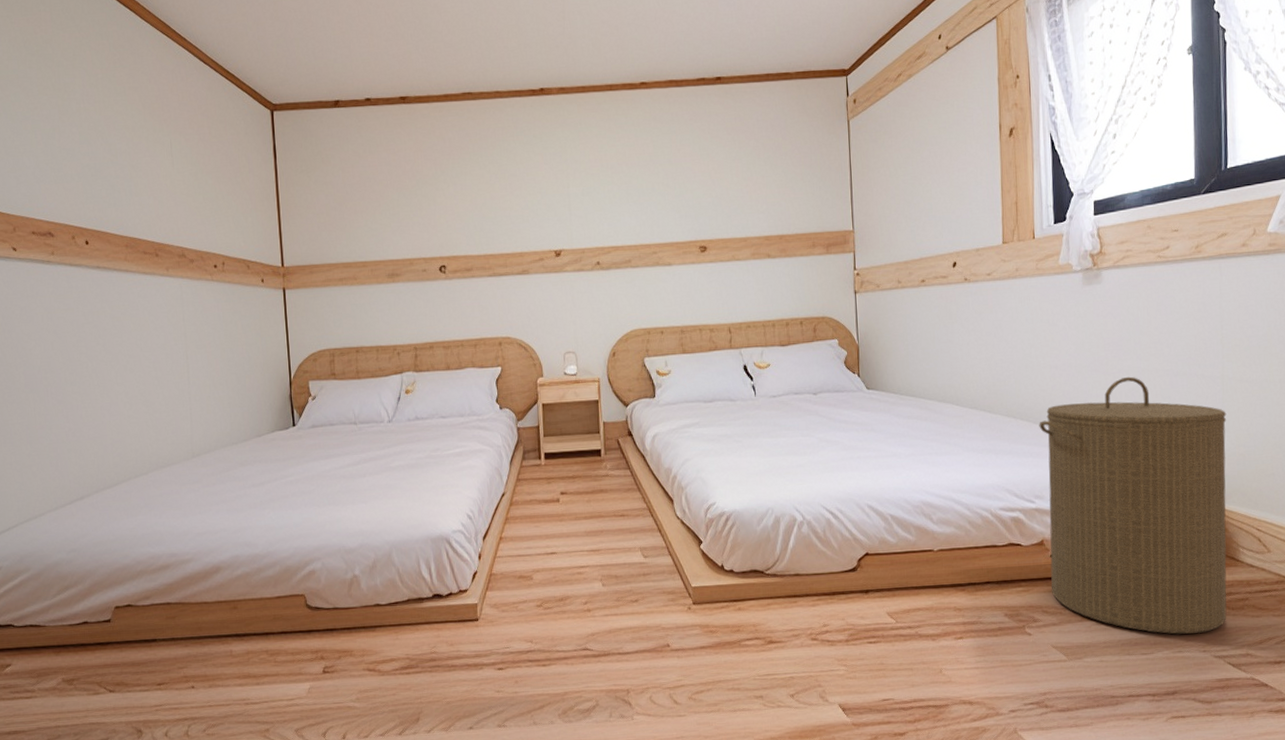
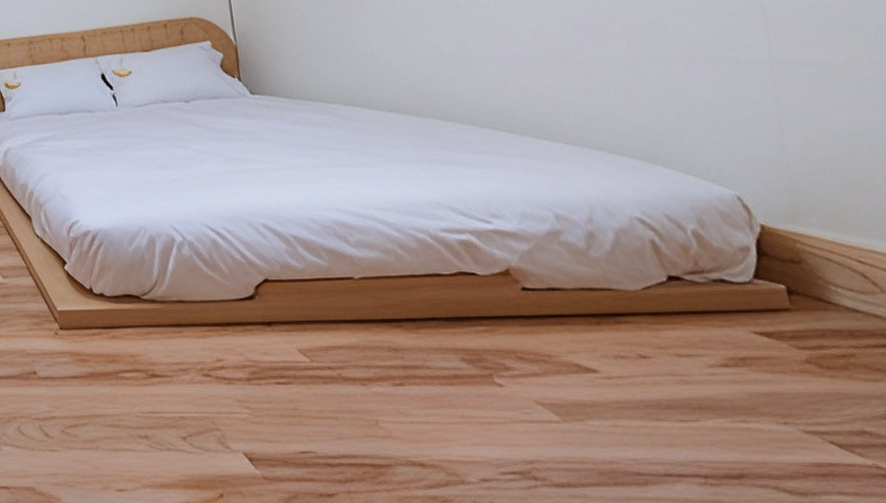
laundry hamper: present [1039,376,1227,634] -> none [487,65,820,398]

